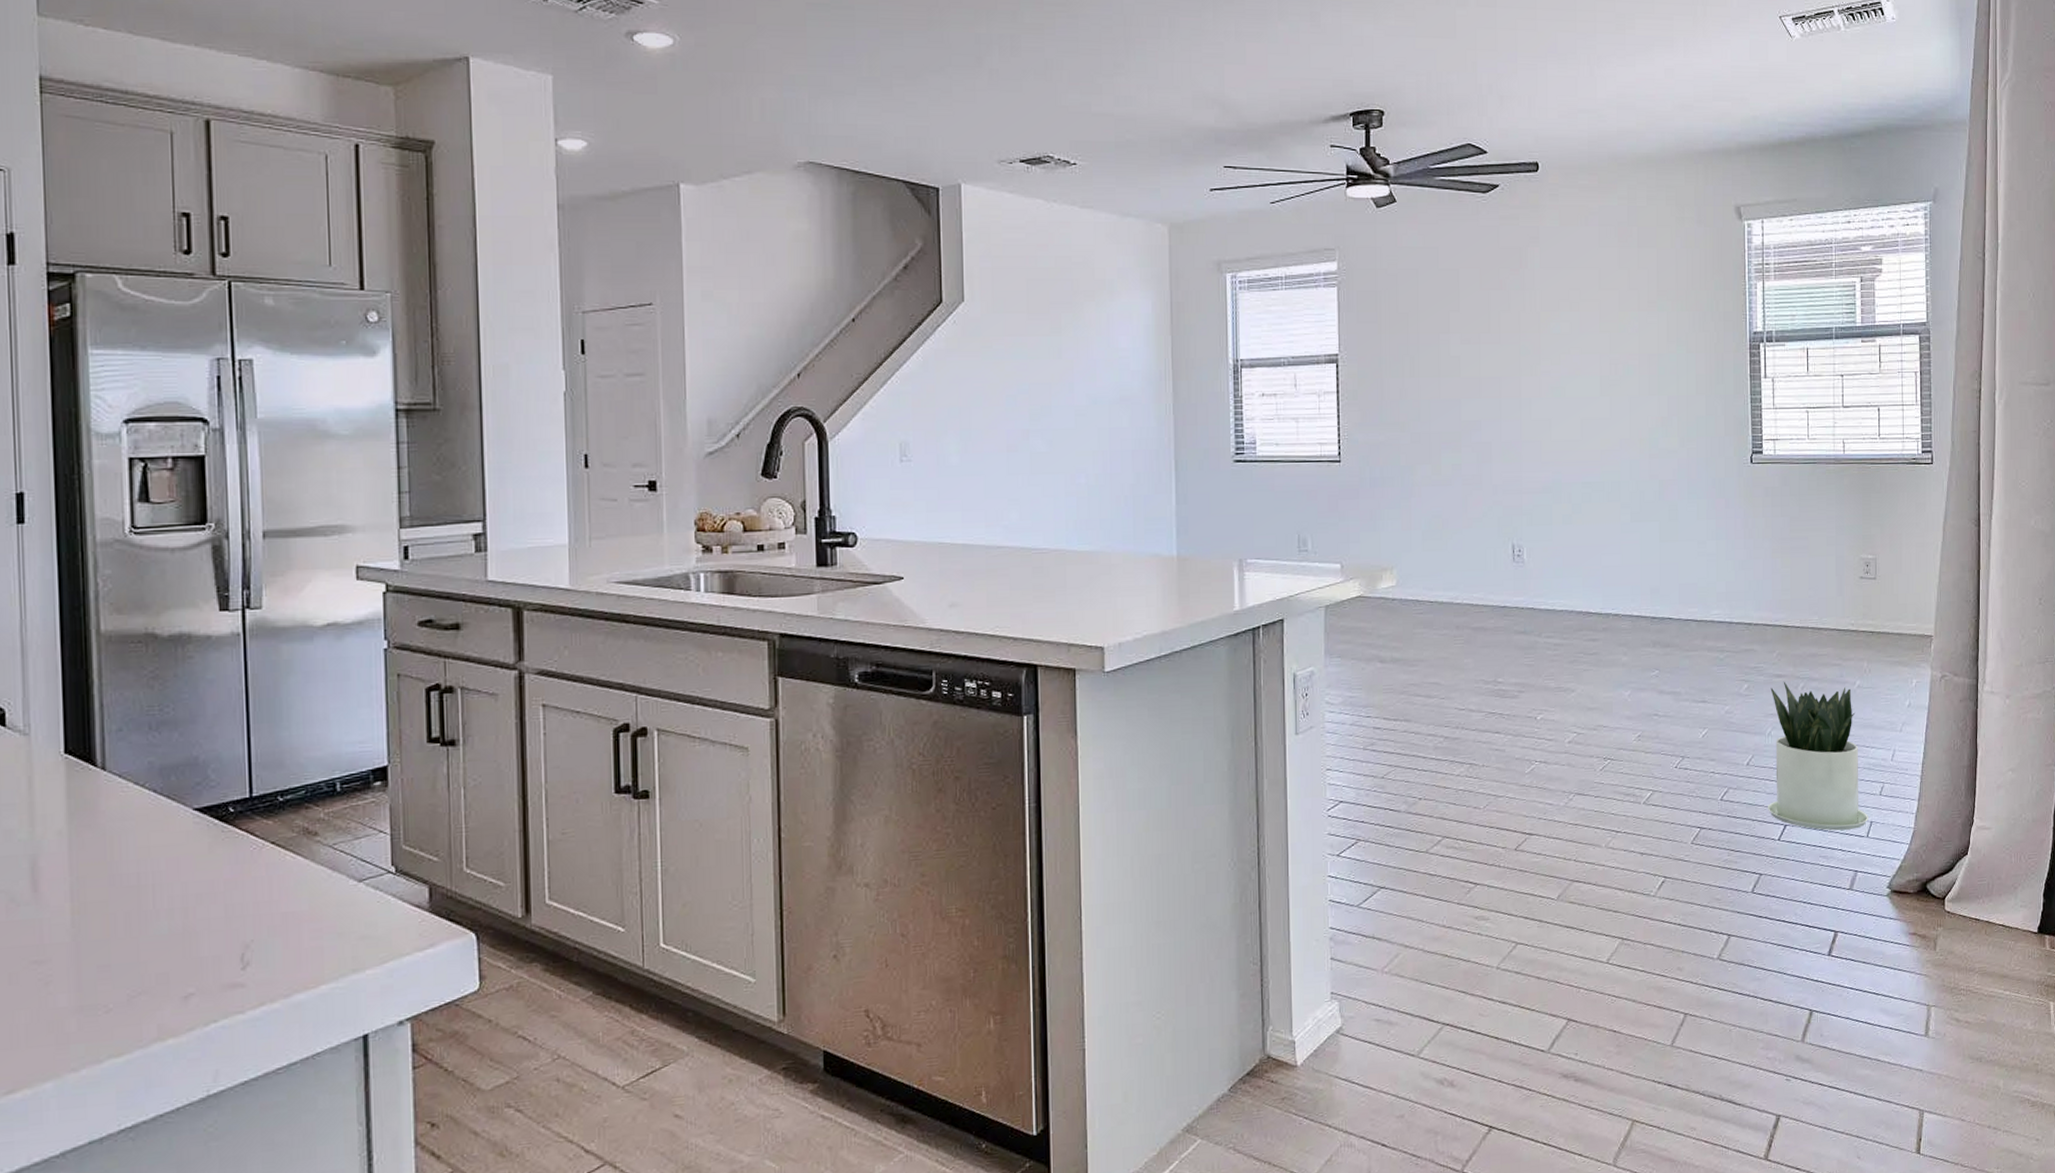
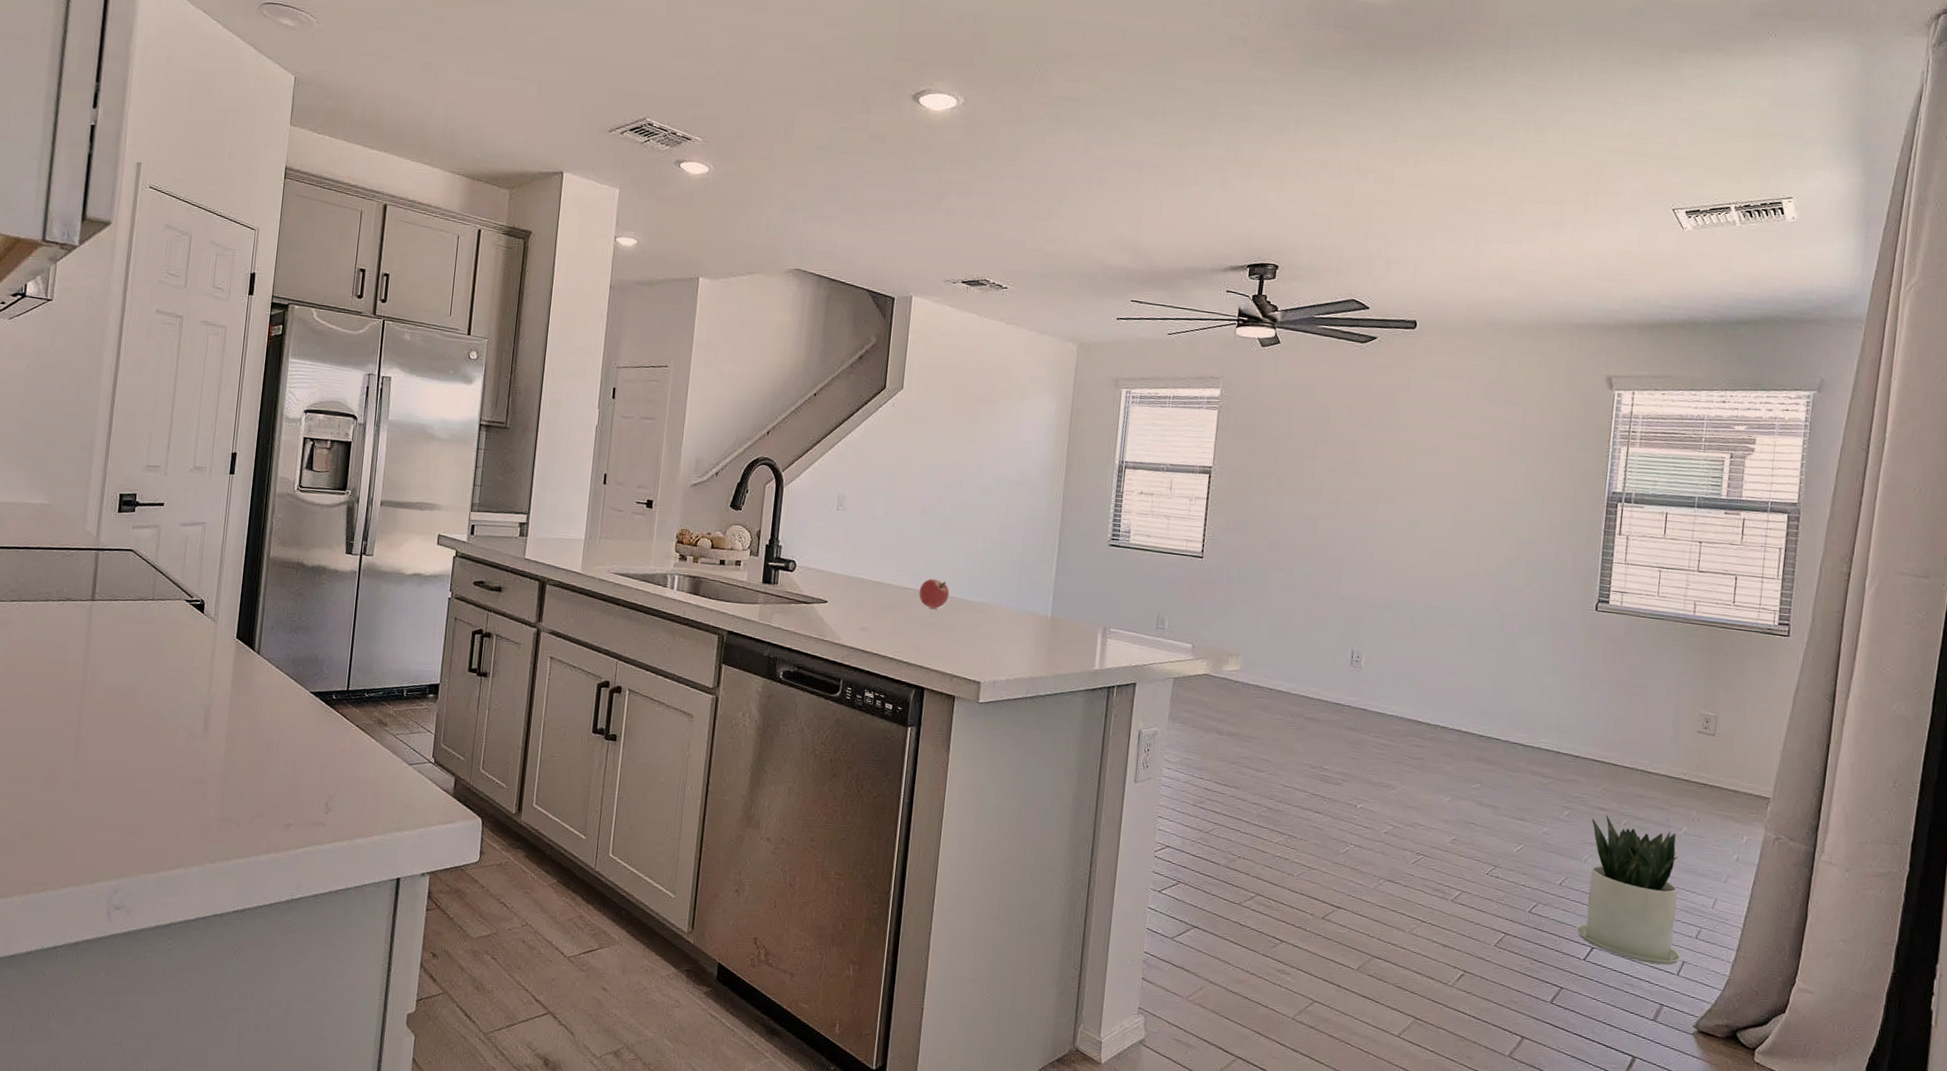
fruit: none [1016,531,1053,568] -> present [919,579,950,610]

